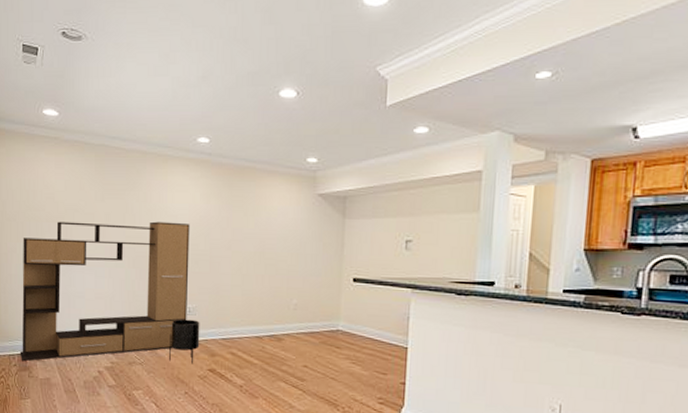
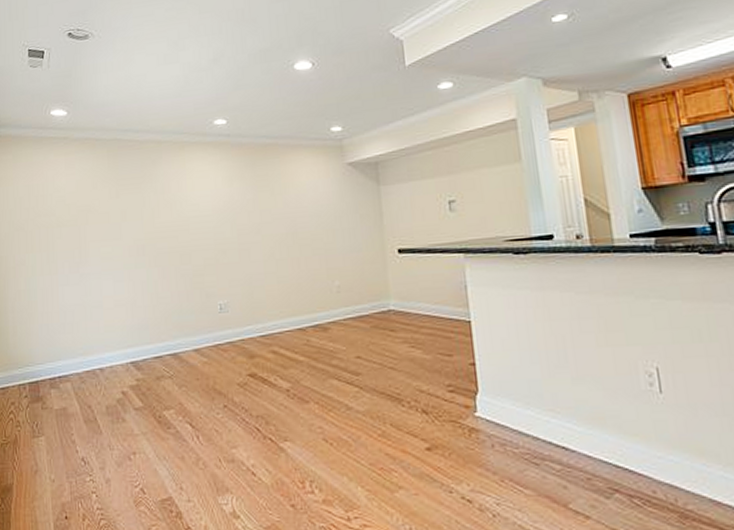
media console: present [19,221,190,361] -> none [31,211,219,390]
planter: present [169,319,200,364] -> none [201,317,236,371]

